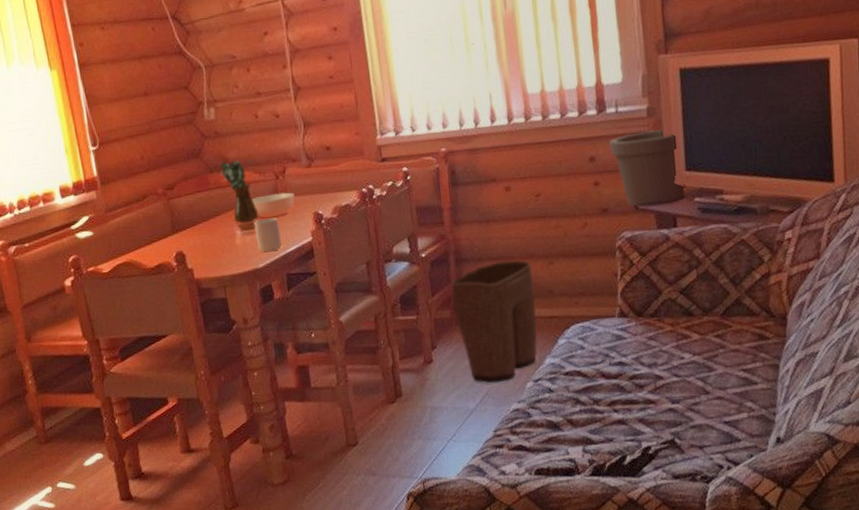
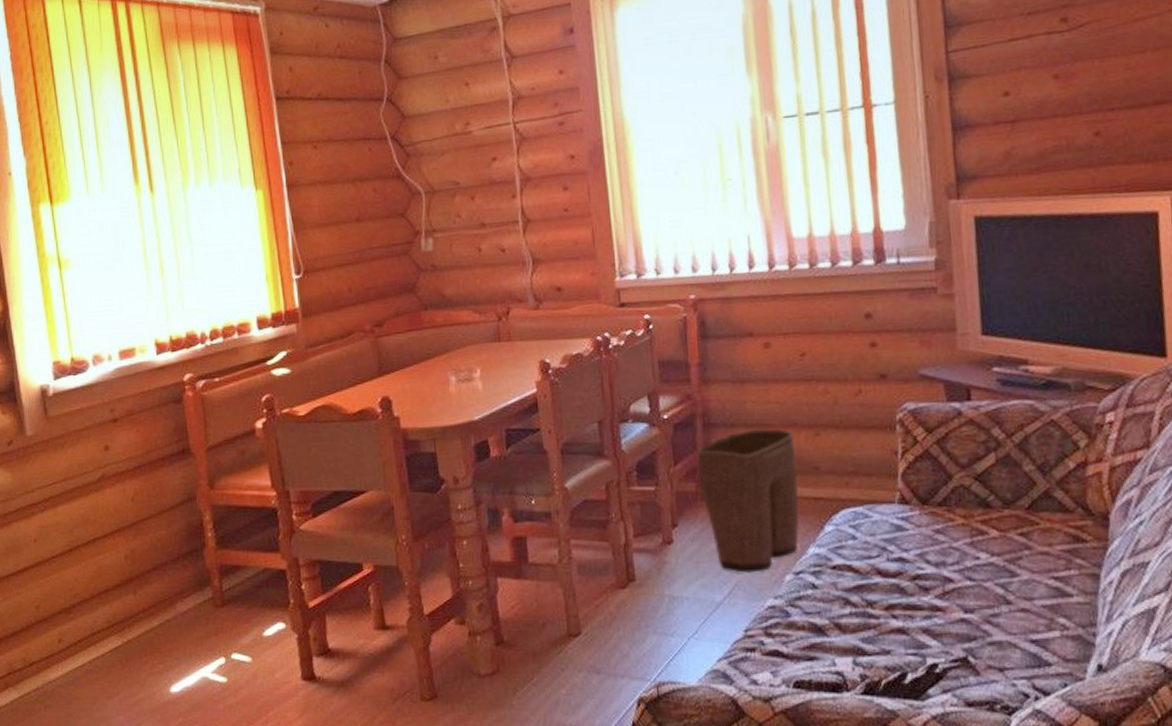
vase: present [220,158,260,231] -> none [436,294,478,378]
bowl: present [251,192,295,219] -> none [469,336,519,365]
cup: present [254,217,283,253] -> none [471,364,503,403]
flower pot: present [609,129,685,208] -> none [889,285,981,375]

